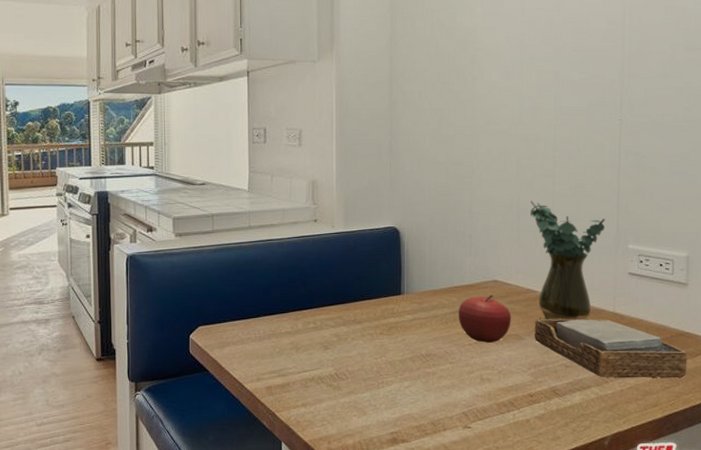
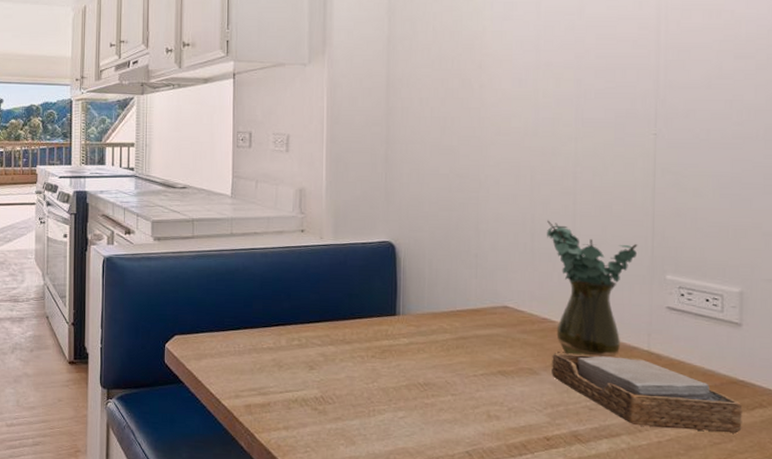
fruit: present [459,295,511,343] -> none [462,322,524,376]

